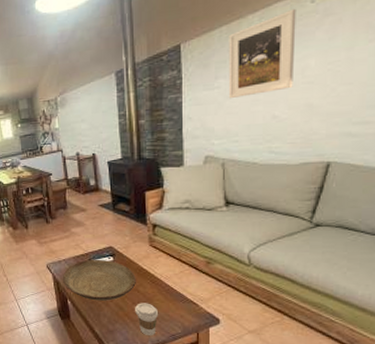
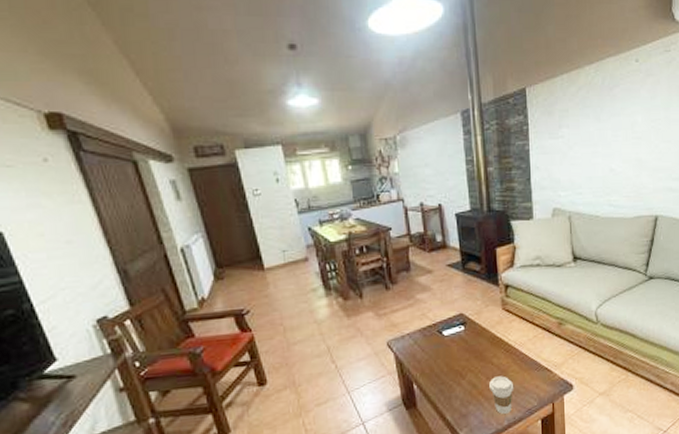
decorative bowl: present [62,259,136,301] -> none [406,329,490,381]
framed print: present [228,8,296,99] -> none [569,65,625,150]

